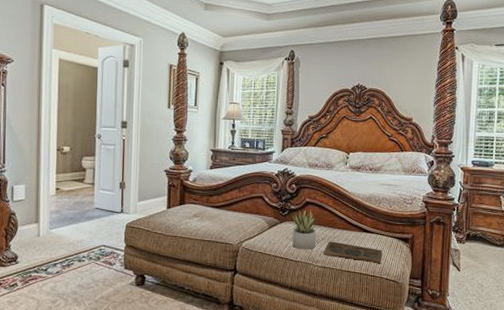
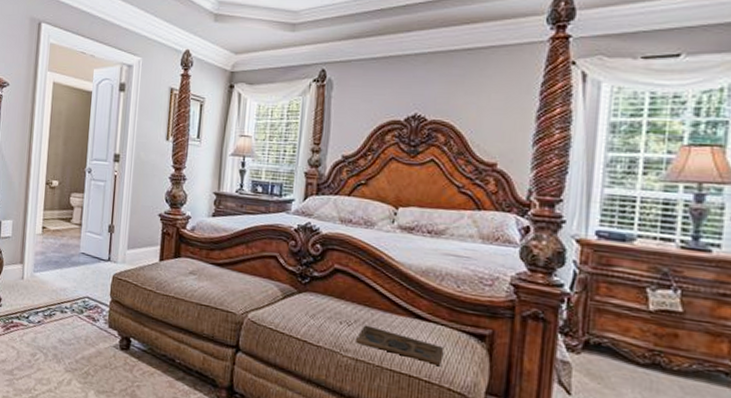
succulent plant: present [292,210,316,250] -> none [313,279,348,334]

